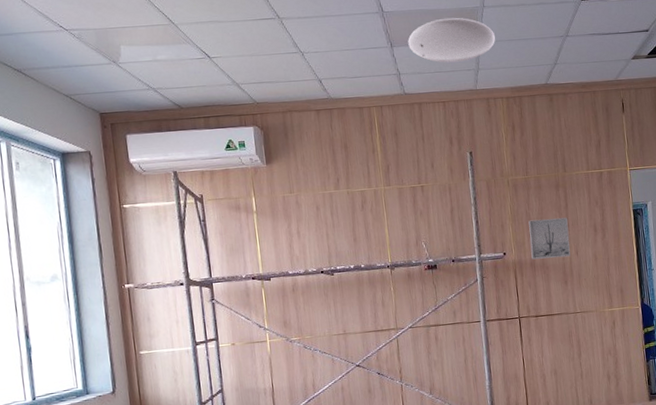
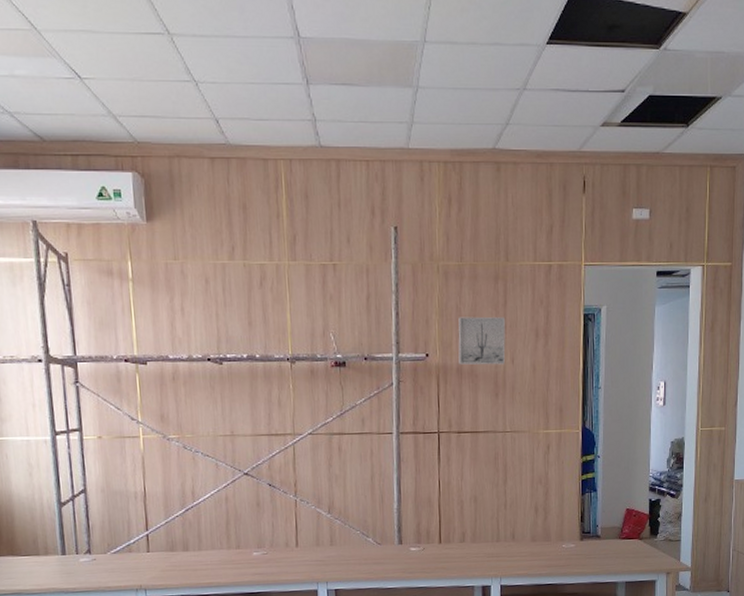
ceiling light: present [408,17,496,63] -> none [328,52,437,111]

